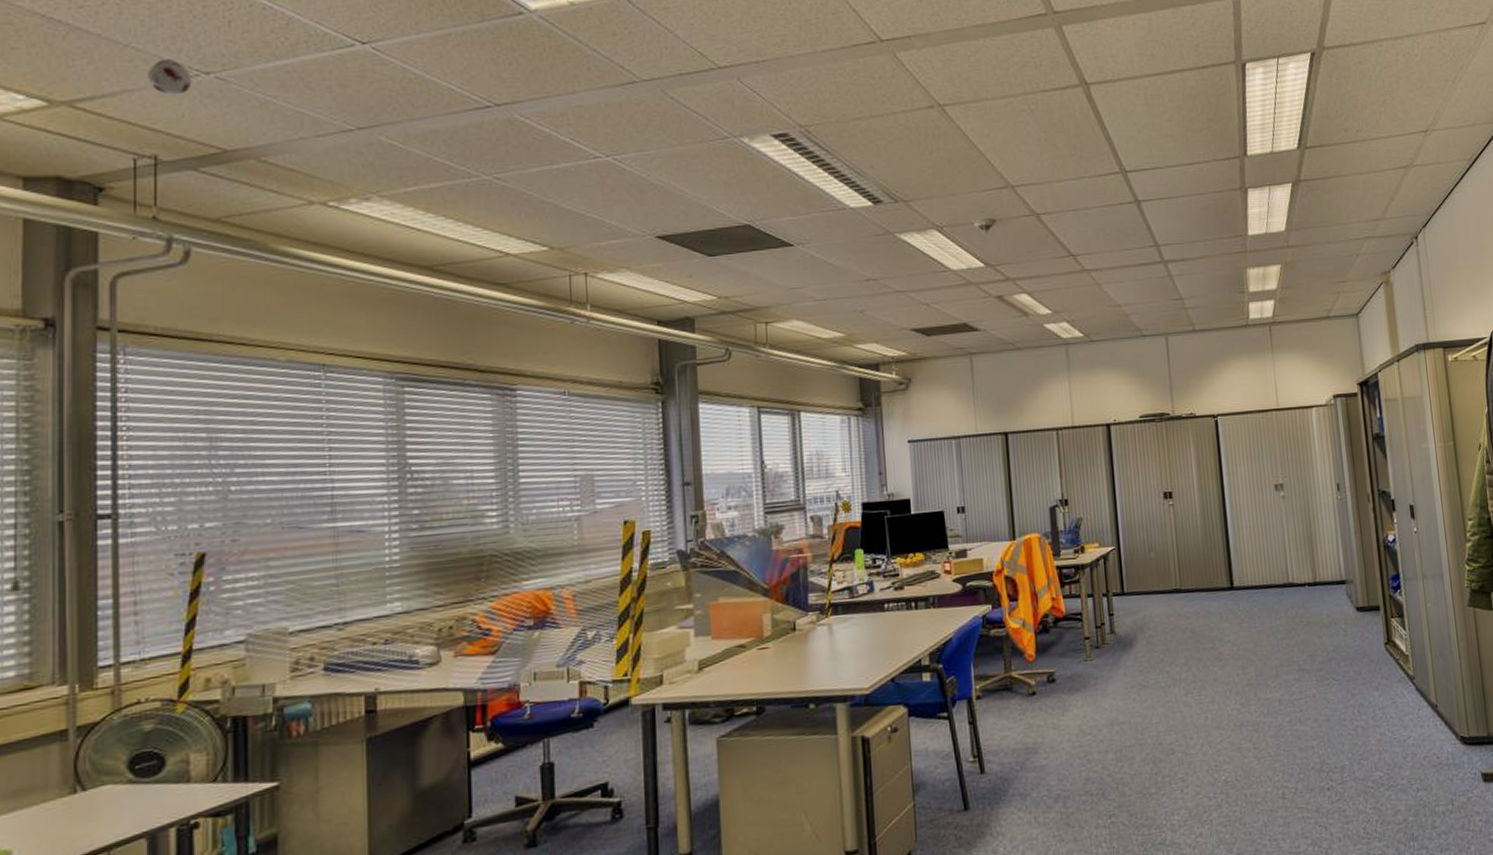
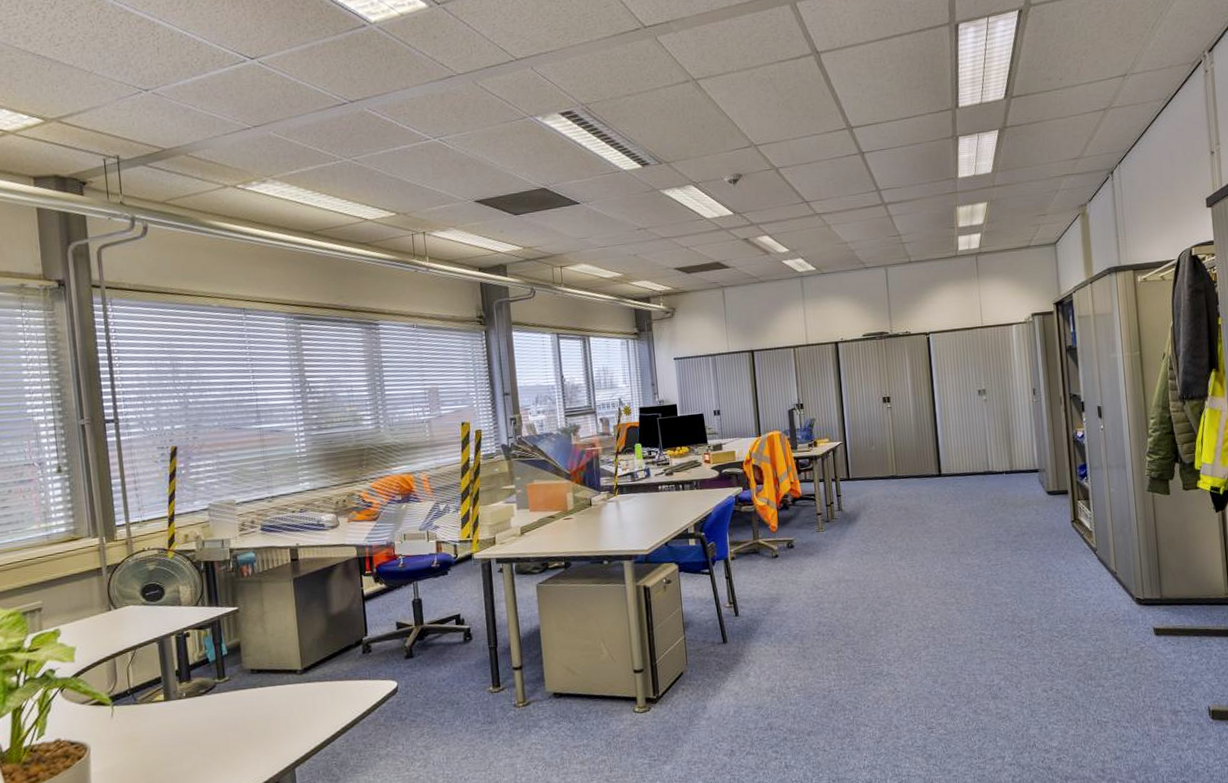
smoke detector: present [146,58,192,95] -> none [106,80,137,109]

